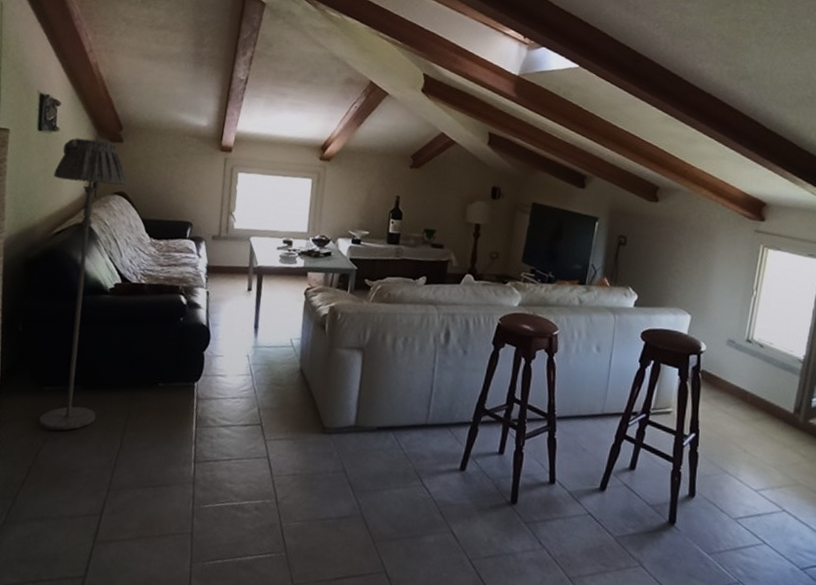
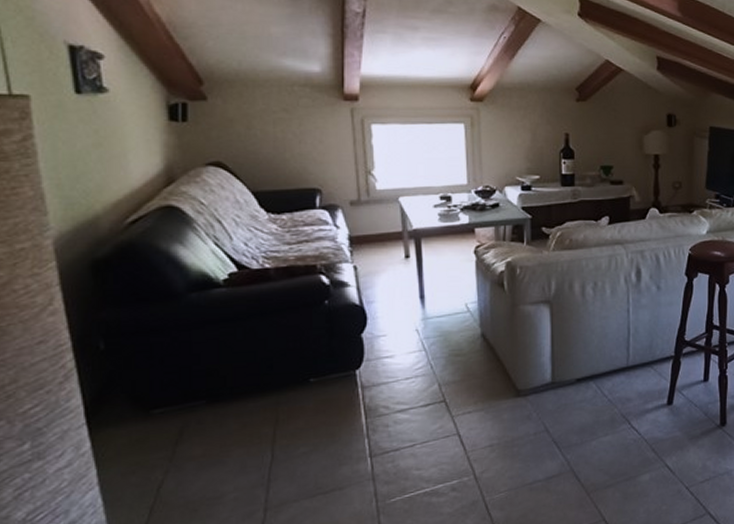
floor lamp: present [38,138,127,431] -> none [112,99,233,458]

